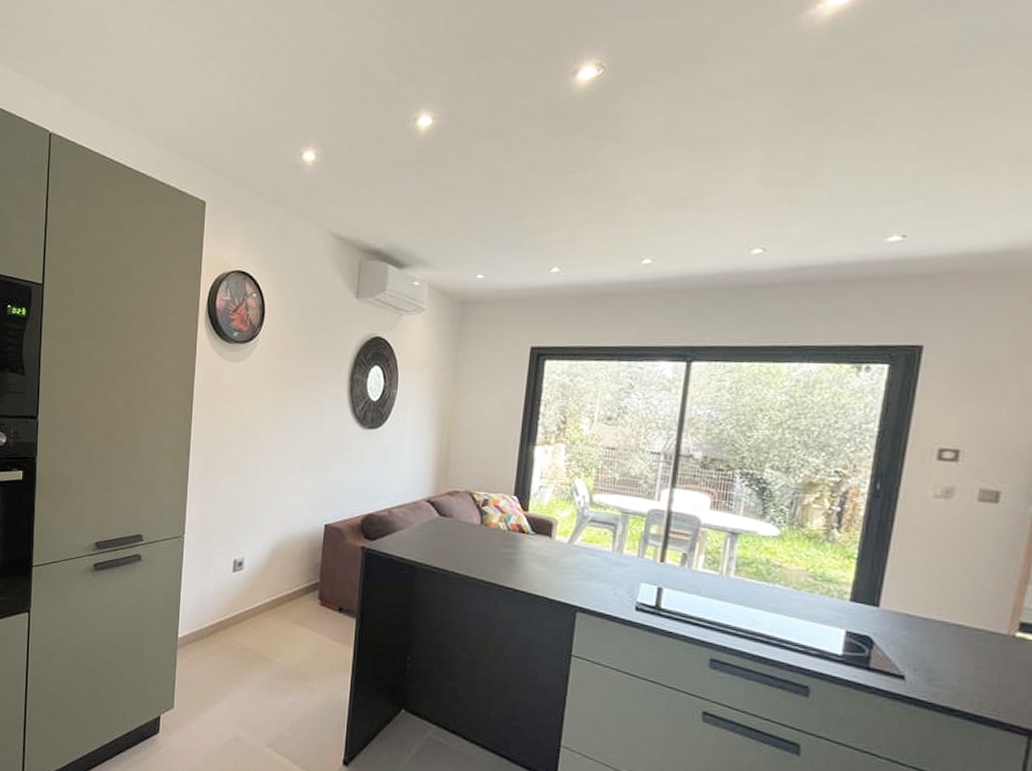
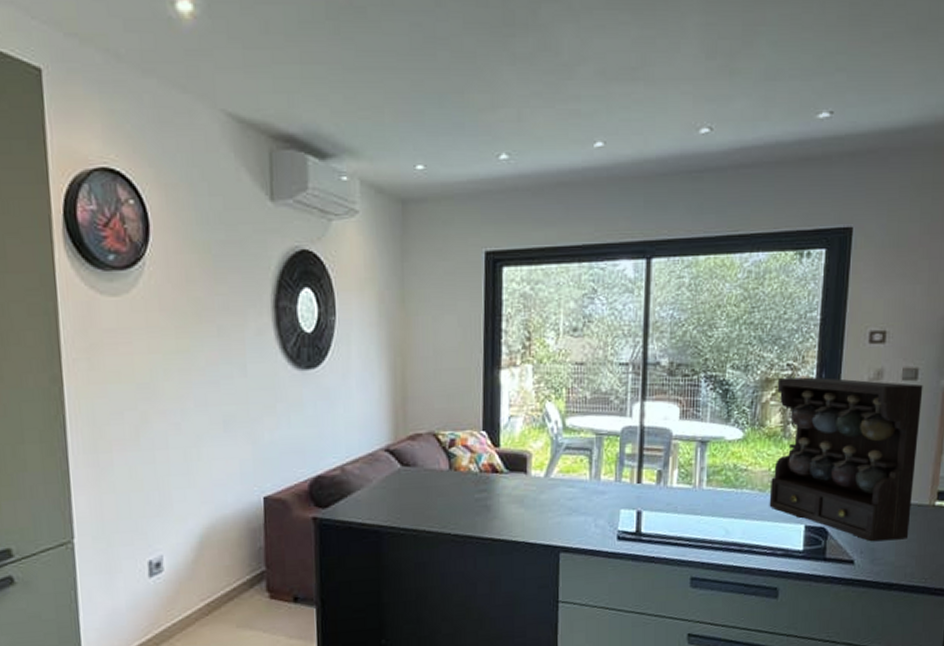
spice rack: none [804,484,1006,666] -> present [769,377,923,542]

